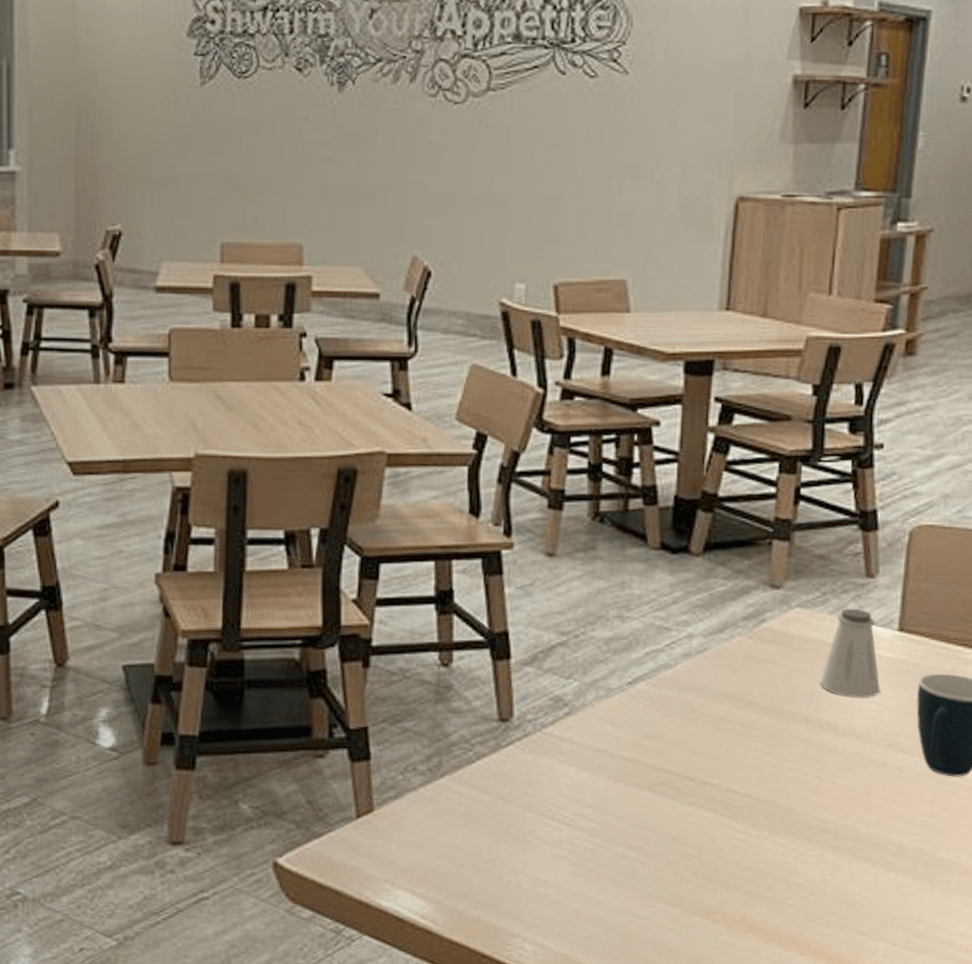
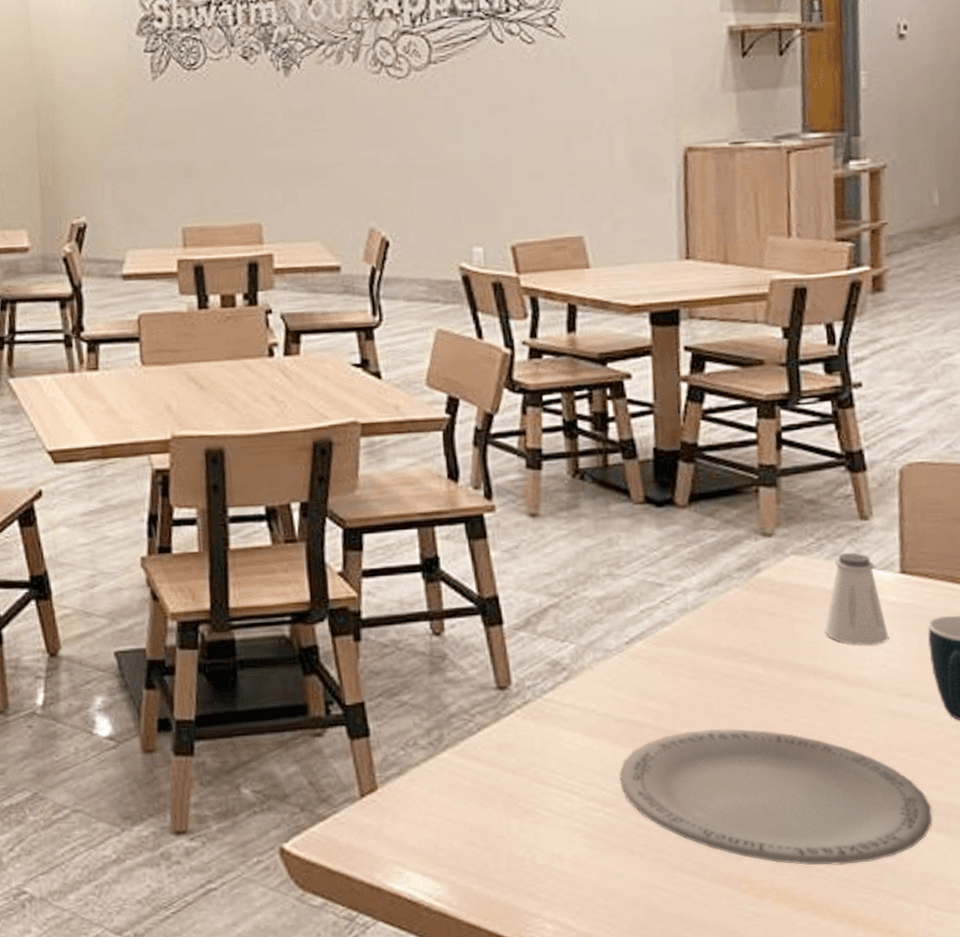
plate: none [609,769,901,901] -> present [619,728,933,865]

